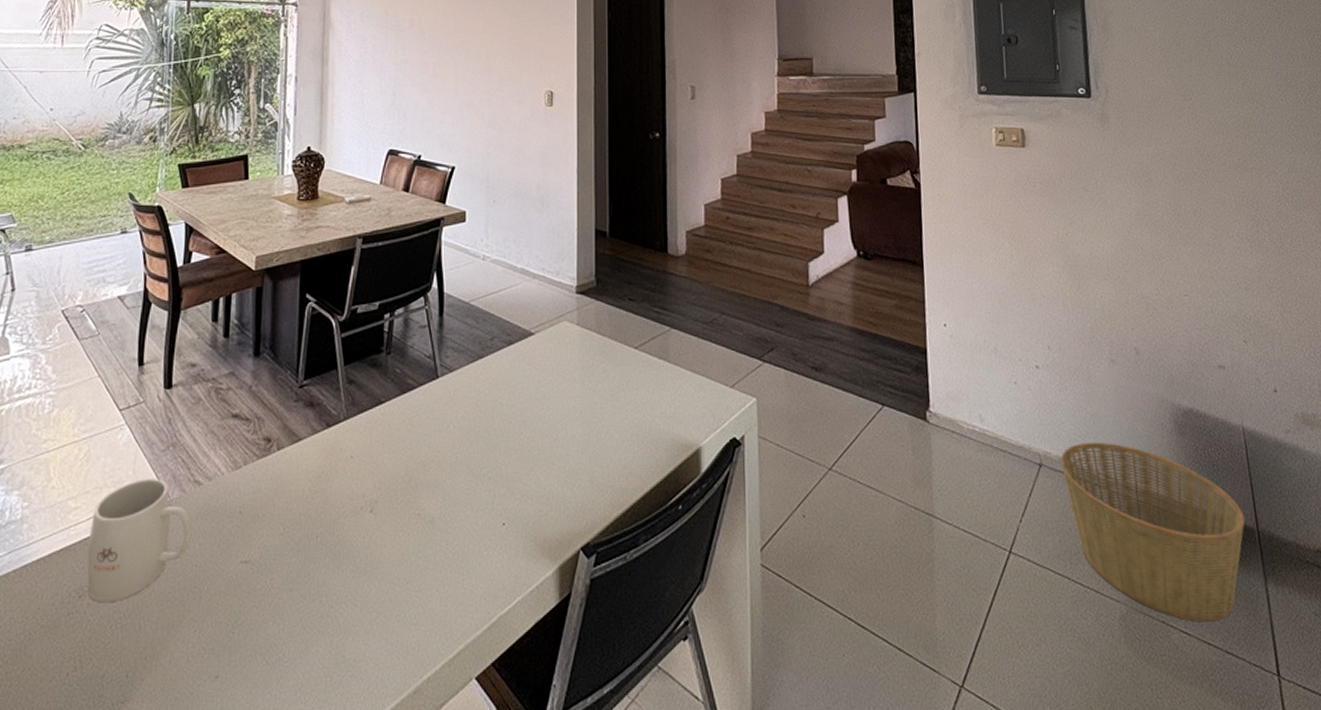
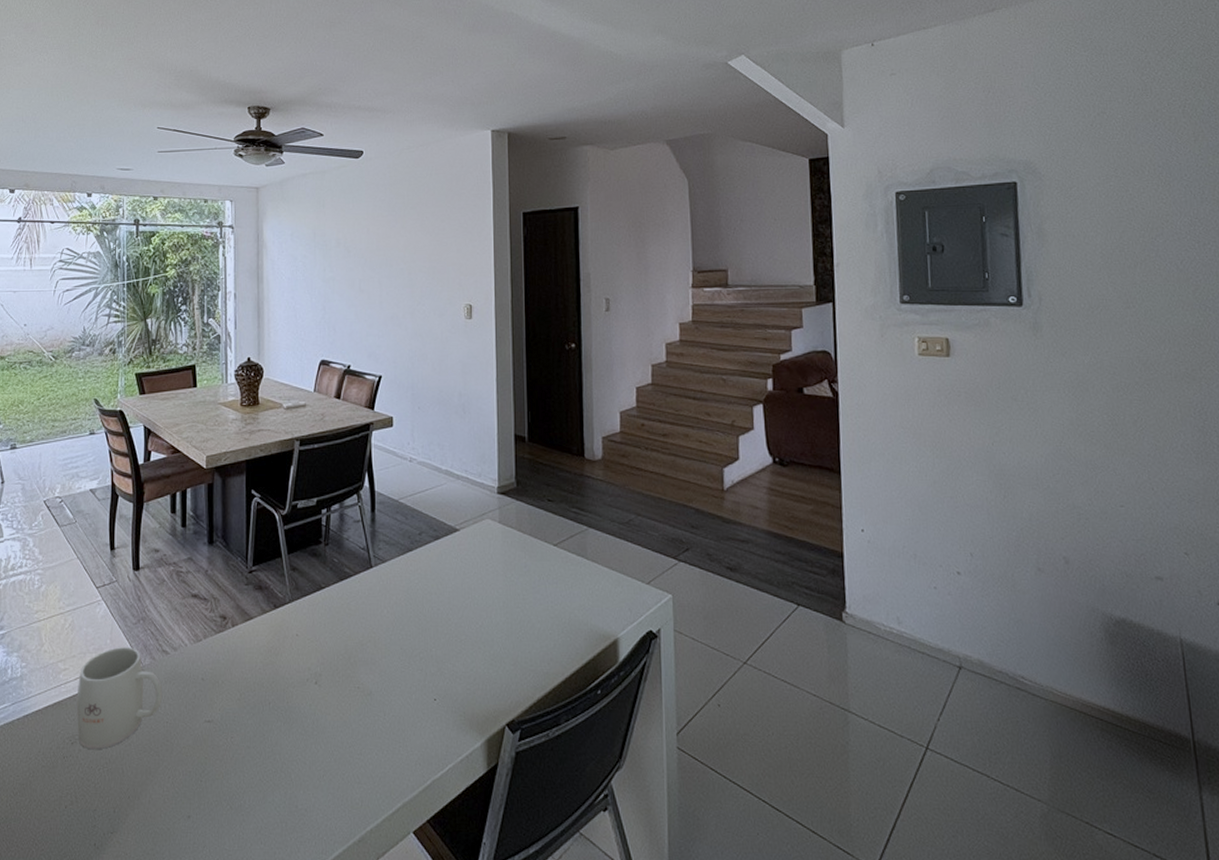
basket: present [1060,442,1245,622] -> none [981,648,1179,826]

